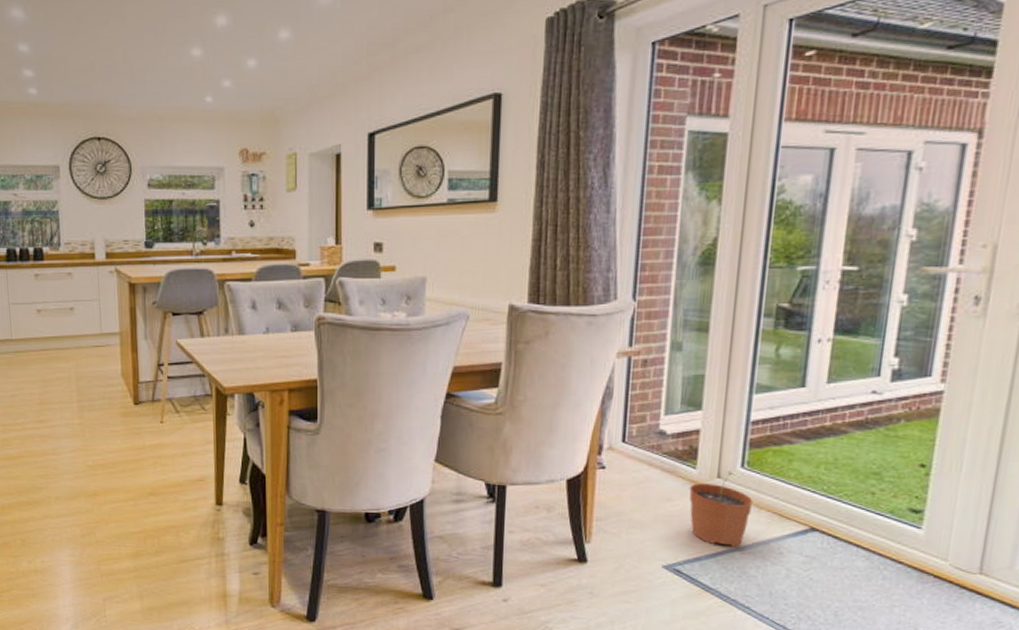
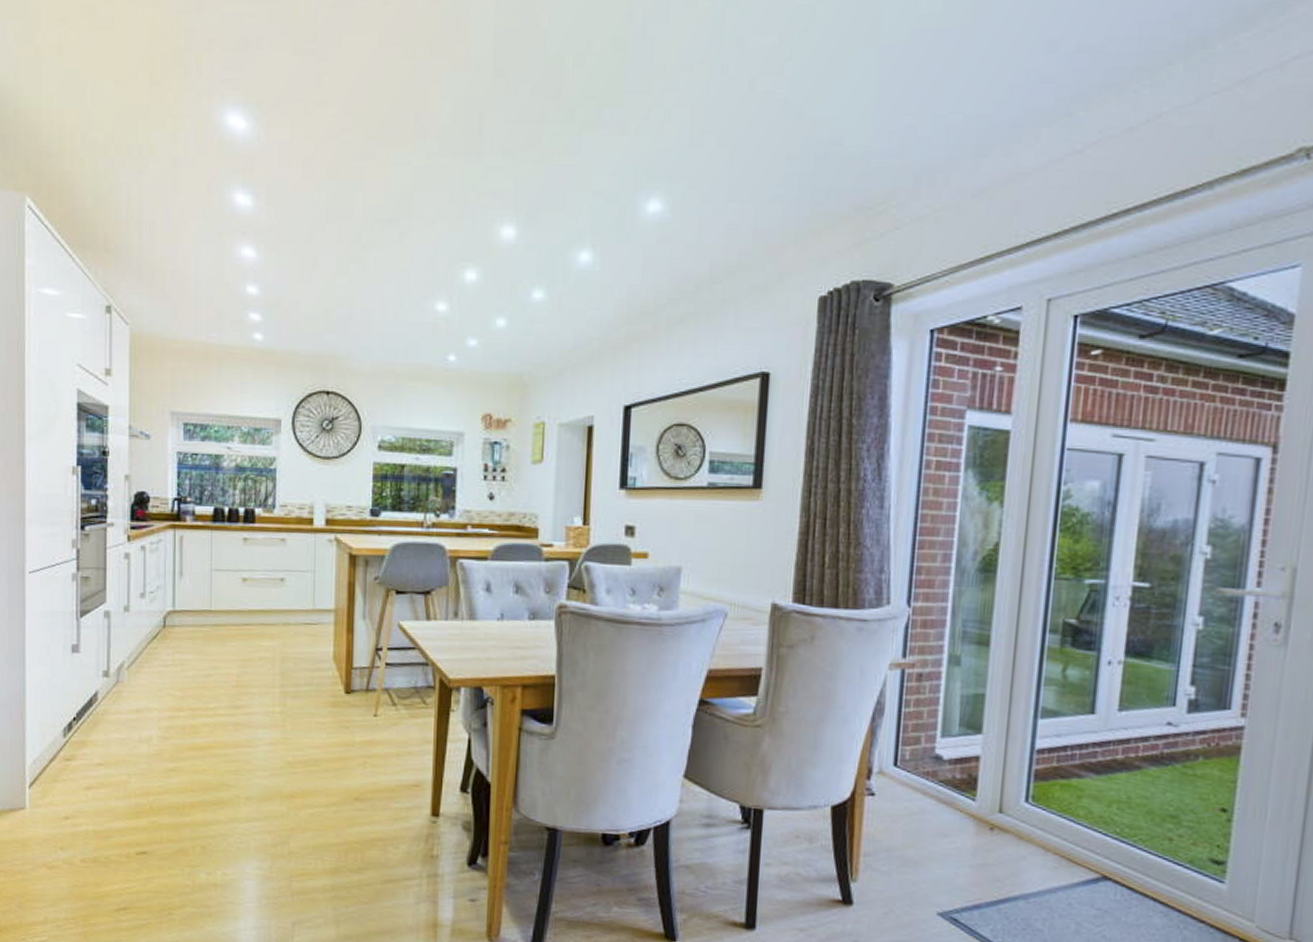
plant pot: present [689,470,753,547] -> none [967,805,1039,895]

